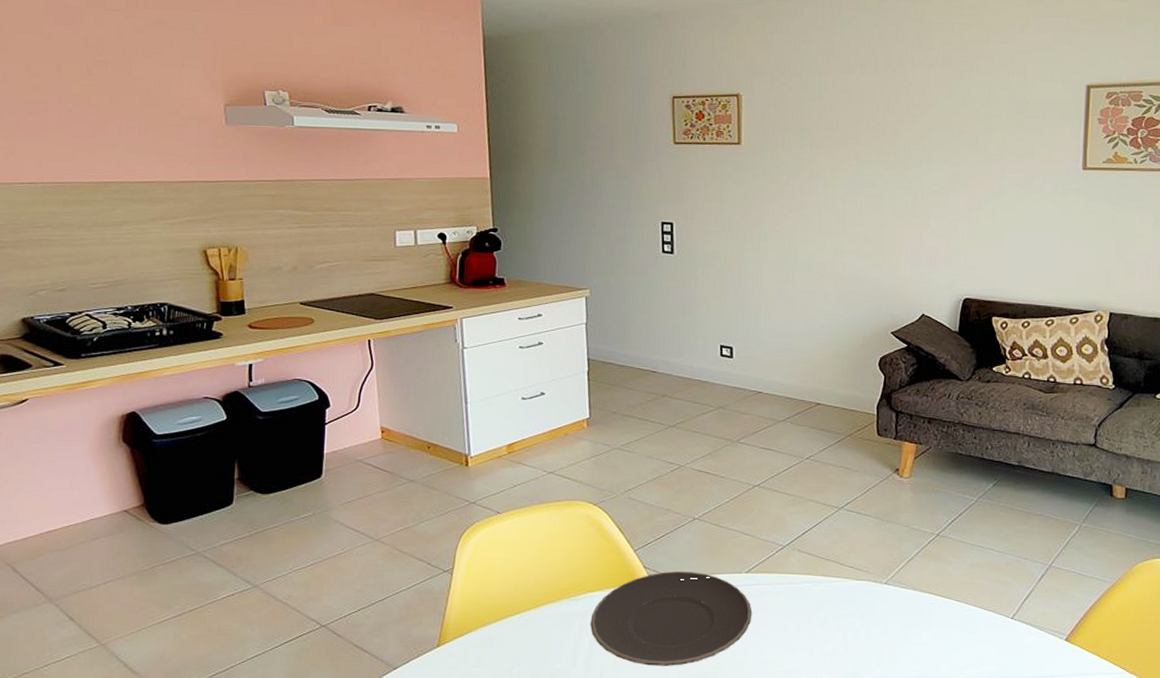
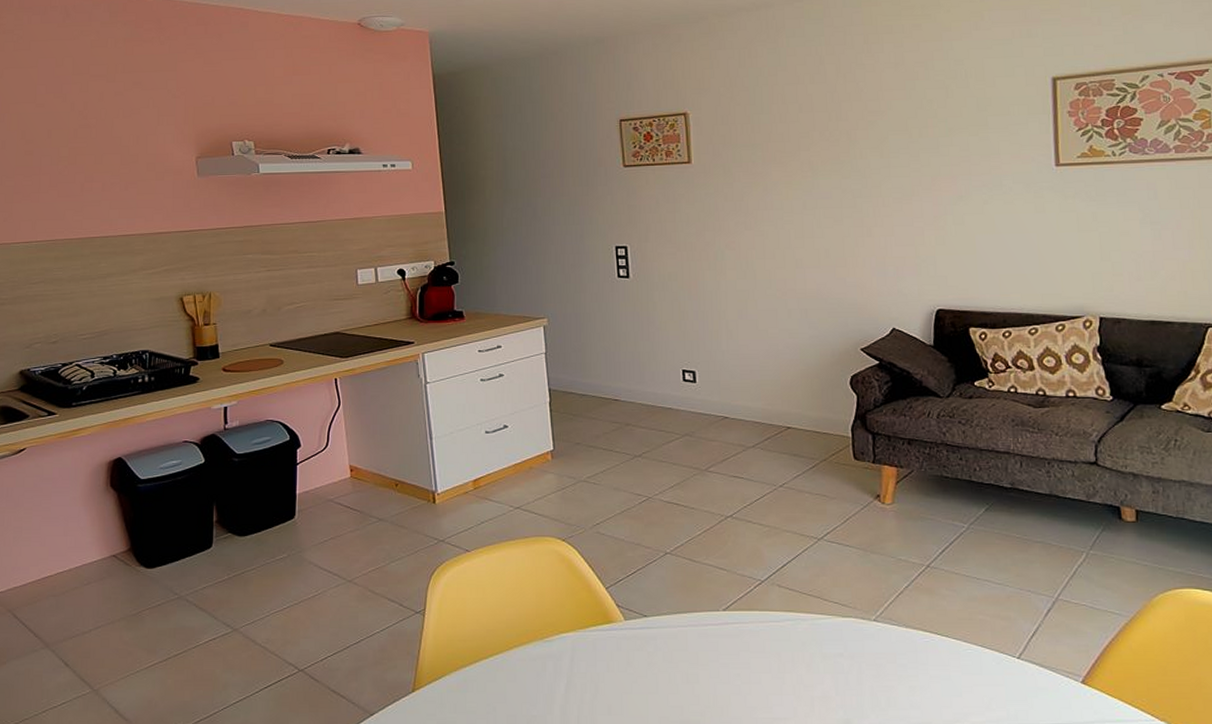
plate: present [590,571,752,666] -> none [565,610,733,712]

